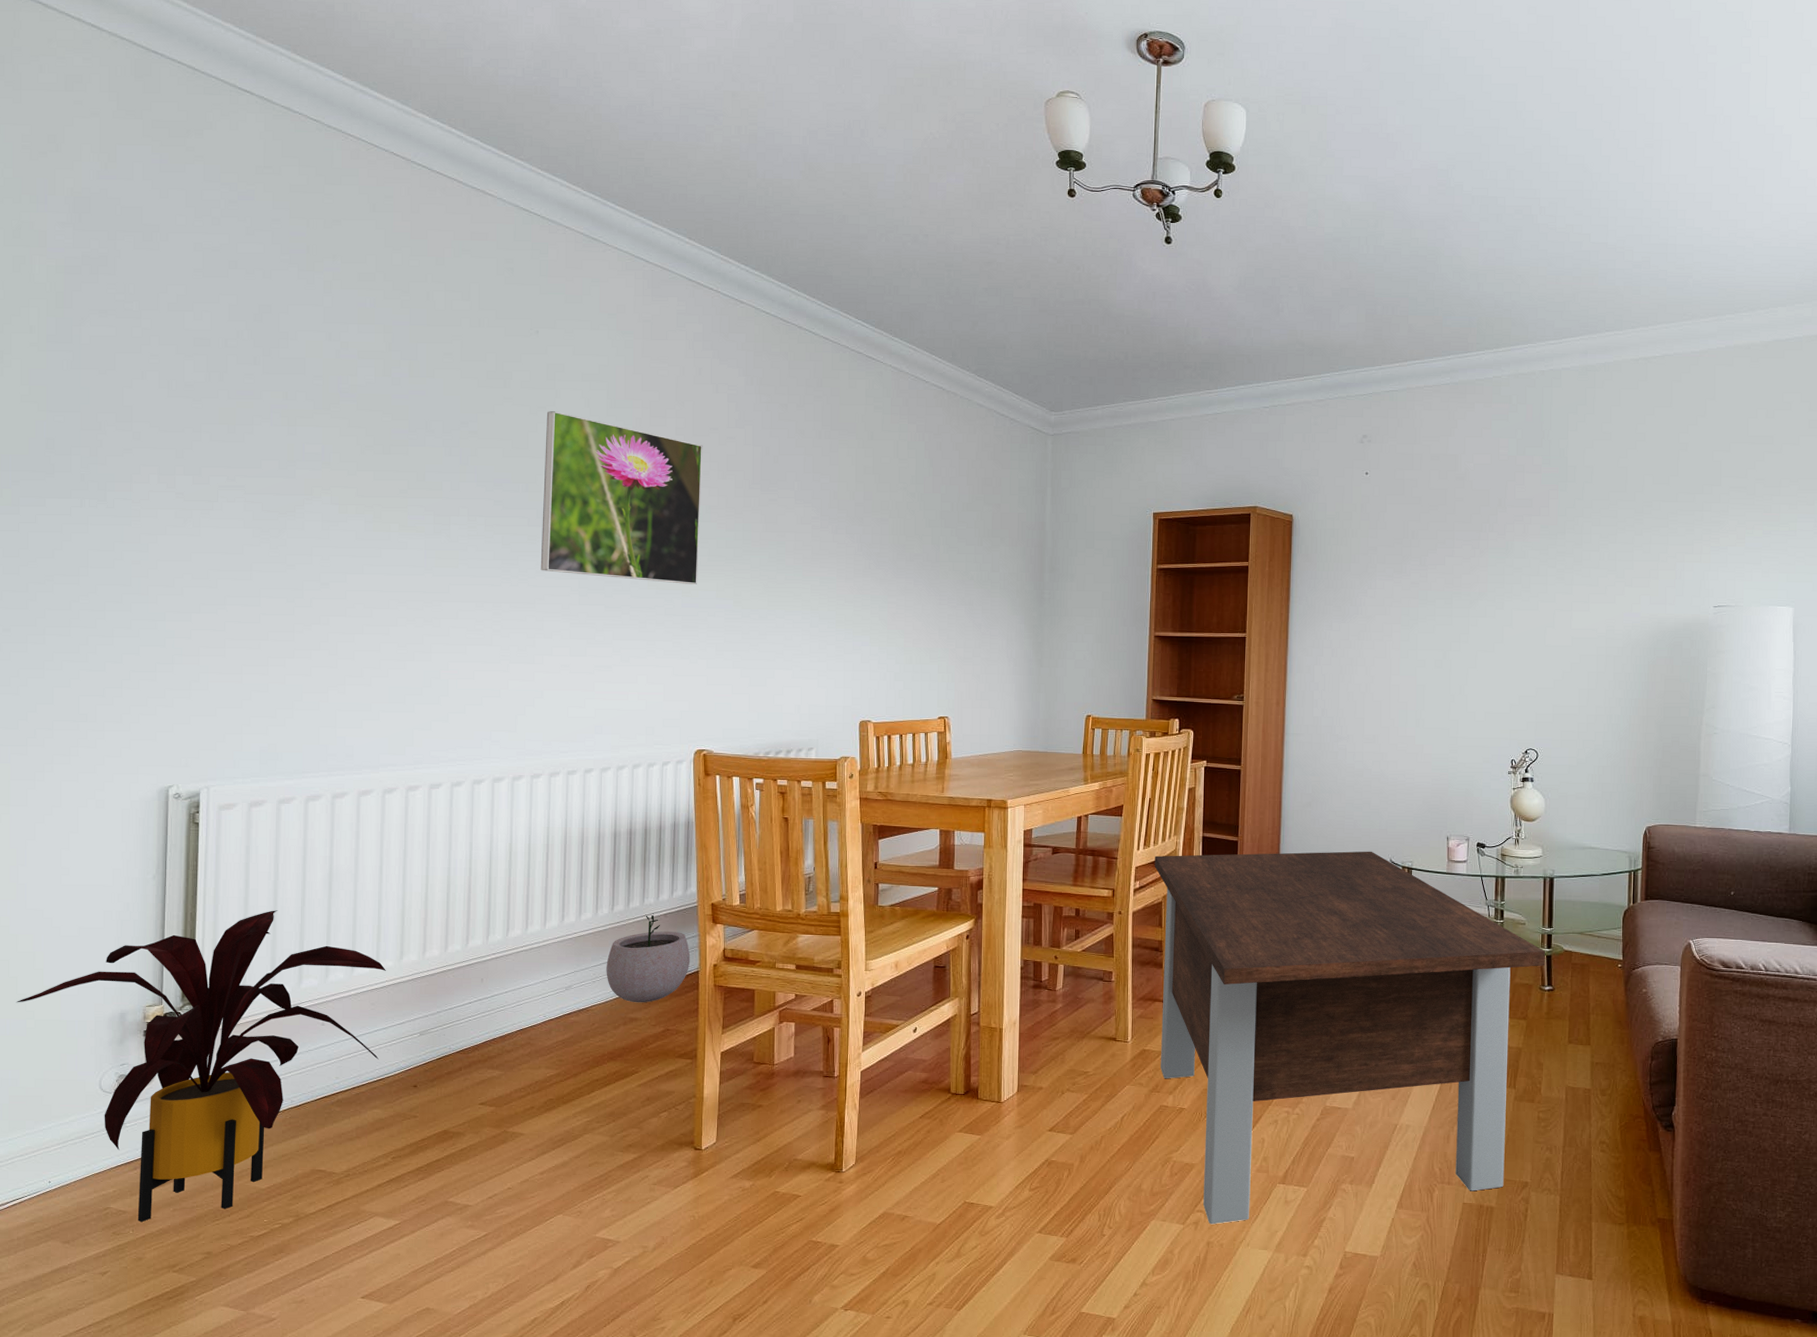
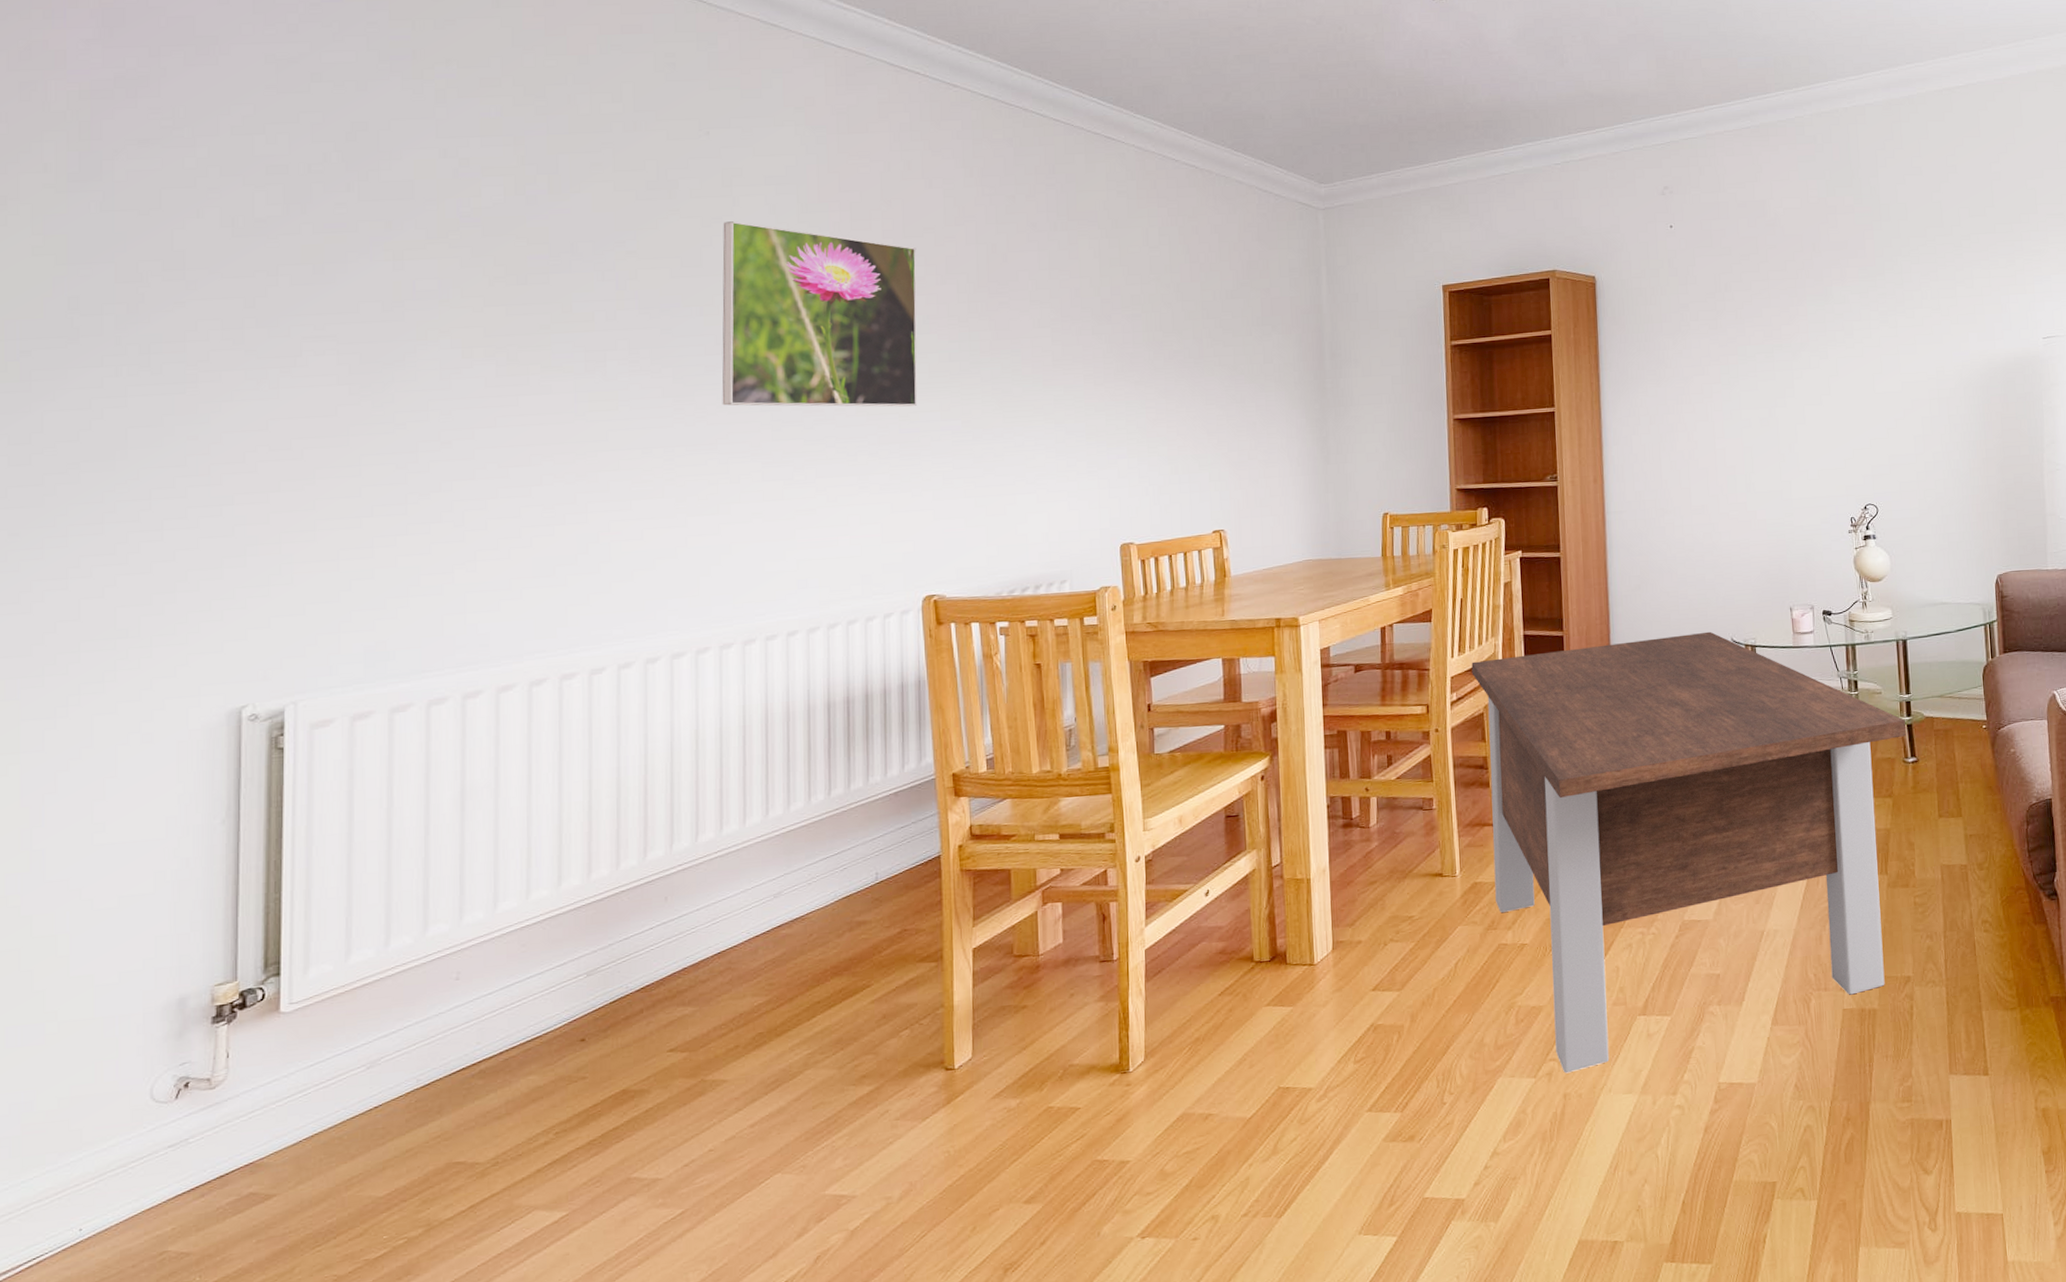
house plant: present [16,910,386,1222] -> none [30,844,540,1263]
plant pot: present [606,913,691,1003] -> none [824,793,930,903]

